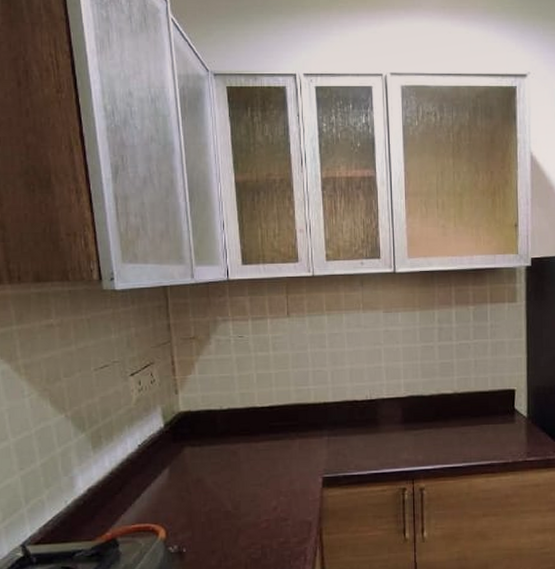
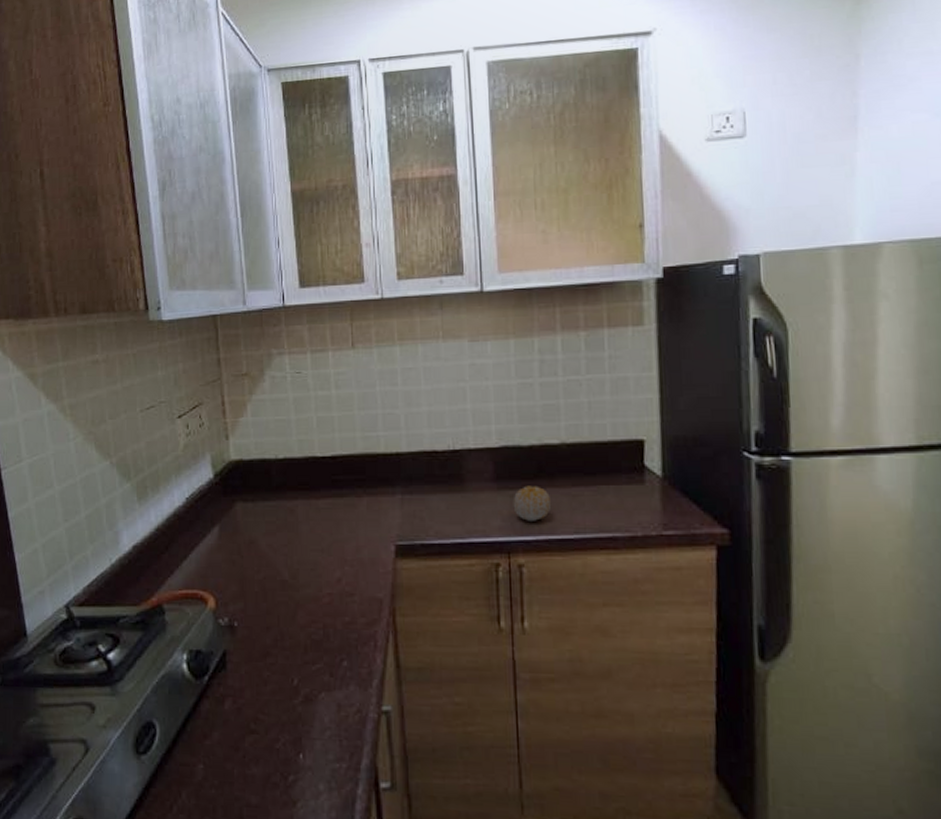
fruit: none [416,426,445,454] -> present [513,486,550,521]

